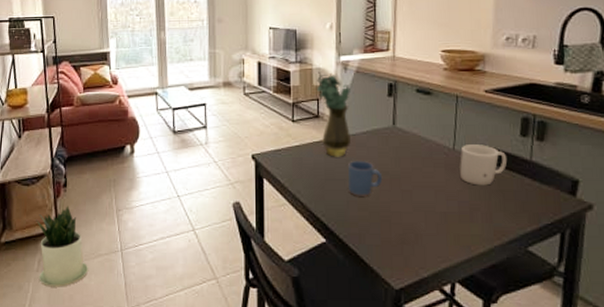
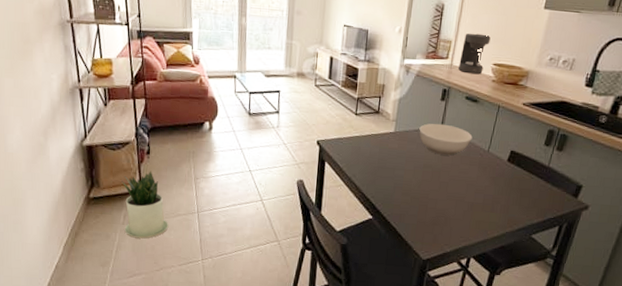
vase: present [317,71,350,157] -> none [378,71,409,150]
mug: present [348,160,383,196] -> none [396,153,426,184]
bowl: none [367,122,432,158] -> present [419,123,473,156]
coffee maker: none [402,20,434,64] -> present [458,33,491,75]
mug: present [460,144,508,186] -> none [489,148,530,184]

